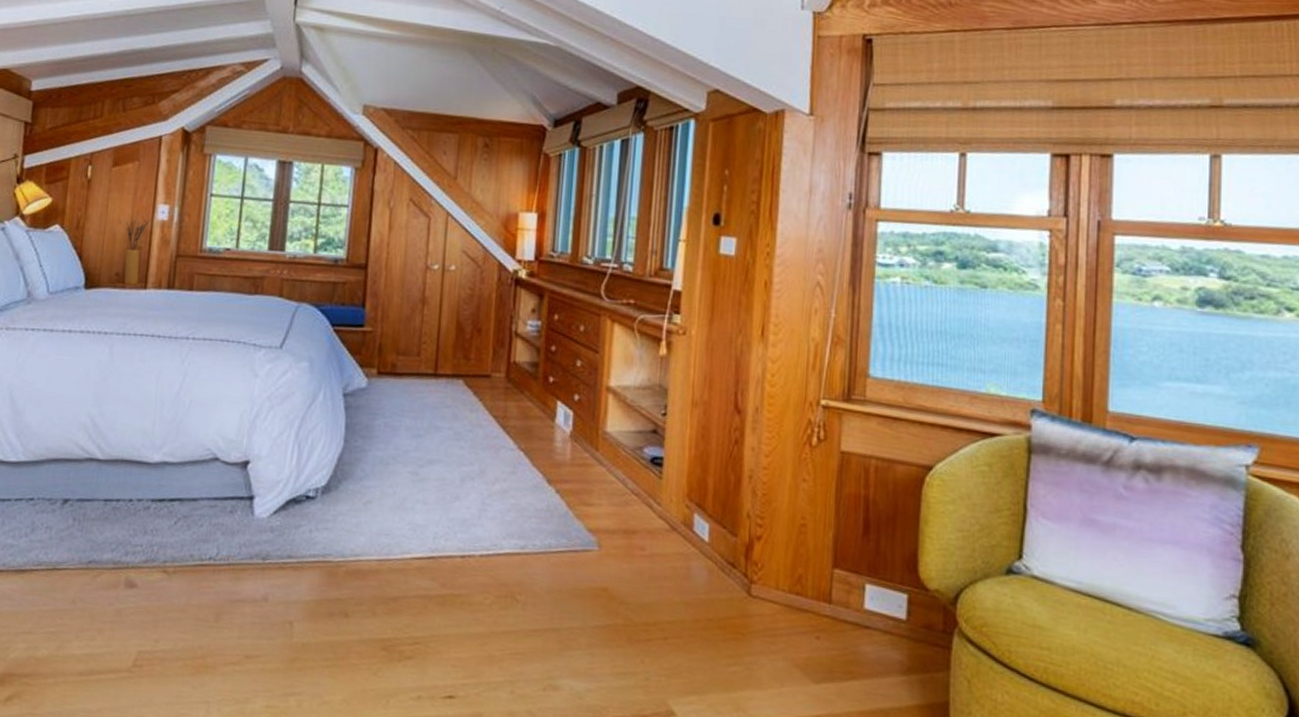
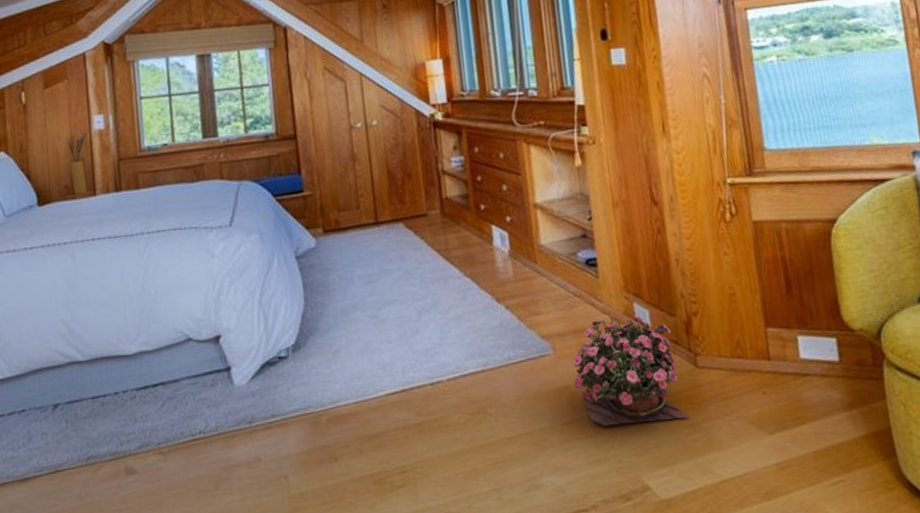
potted flower: none [614,521,732,648] -> present [573,315,690,427]

